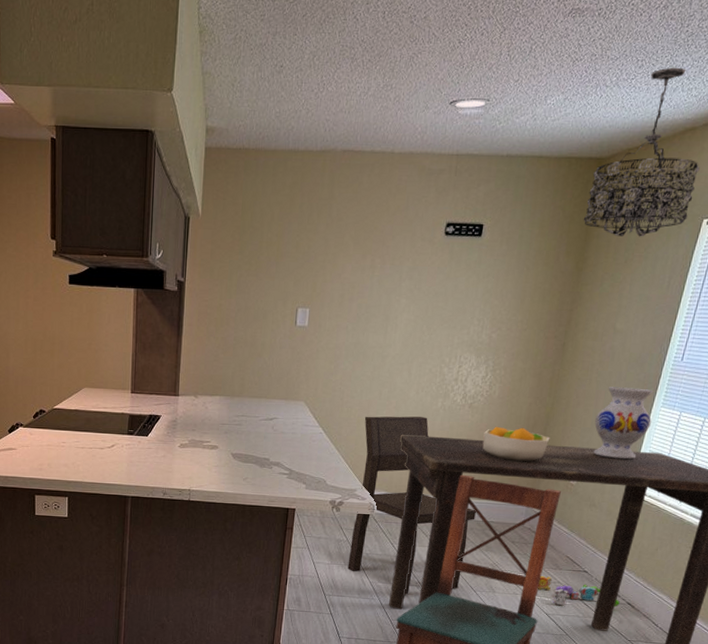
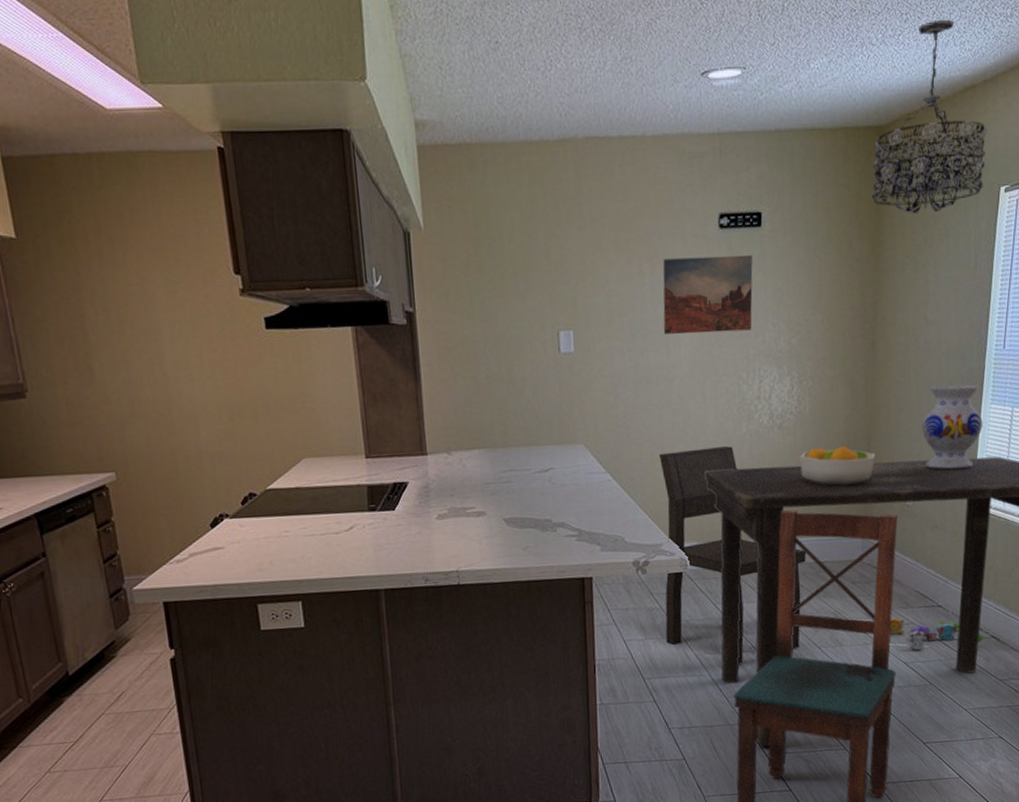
wall art: none [384,257,470,323] -> present [663,254,753,334]

